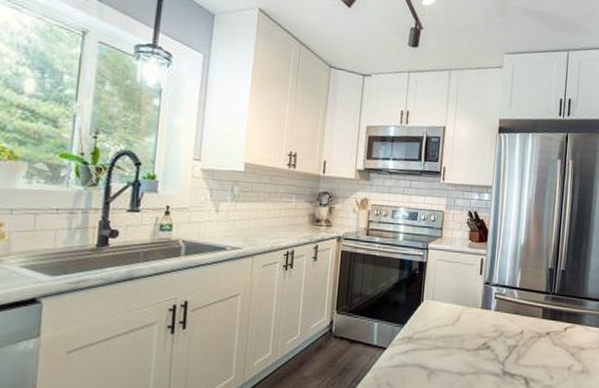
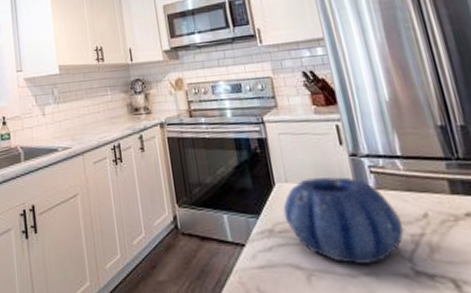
decorative bowl: none [423,297,506,366] -> present [283,177,404,264]

